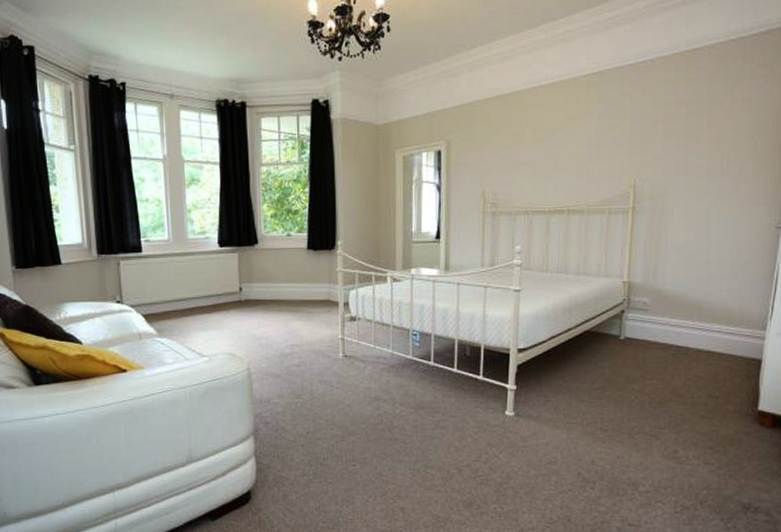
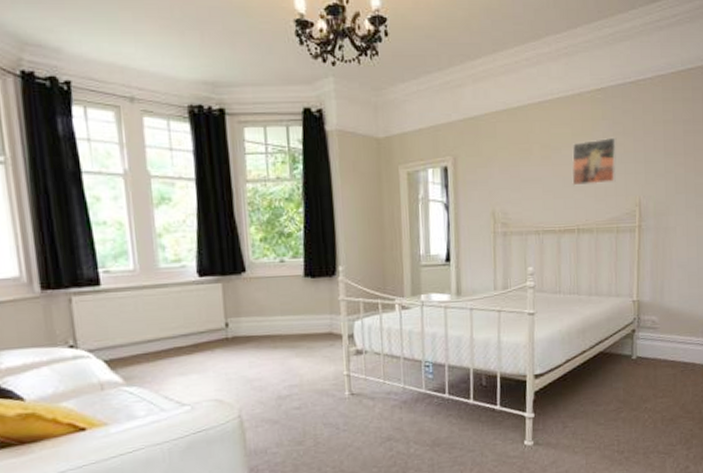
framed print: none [564,119,612,168] -> present [571,137,617,186]

